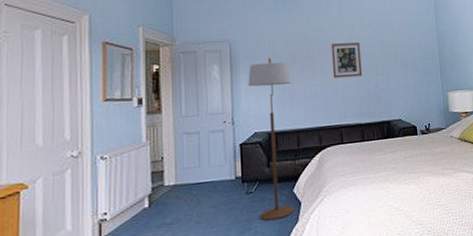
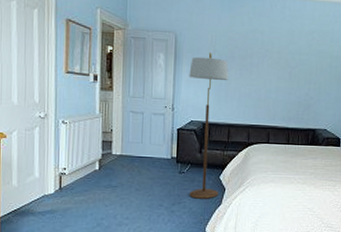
wall art: present [330,42,363,79] -> none [267,46,298,83]

